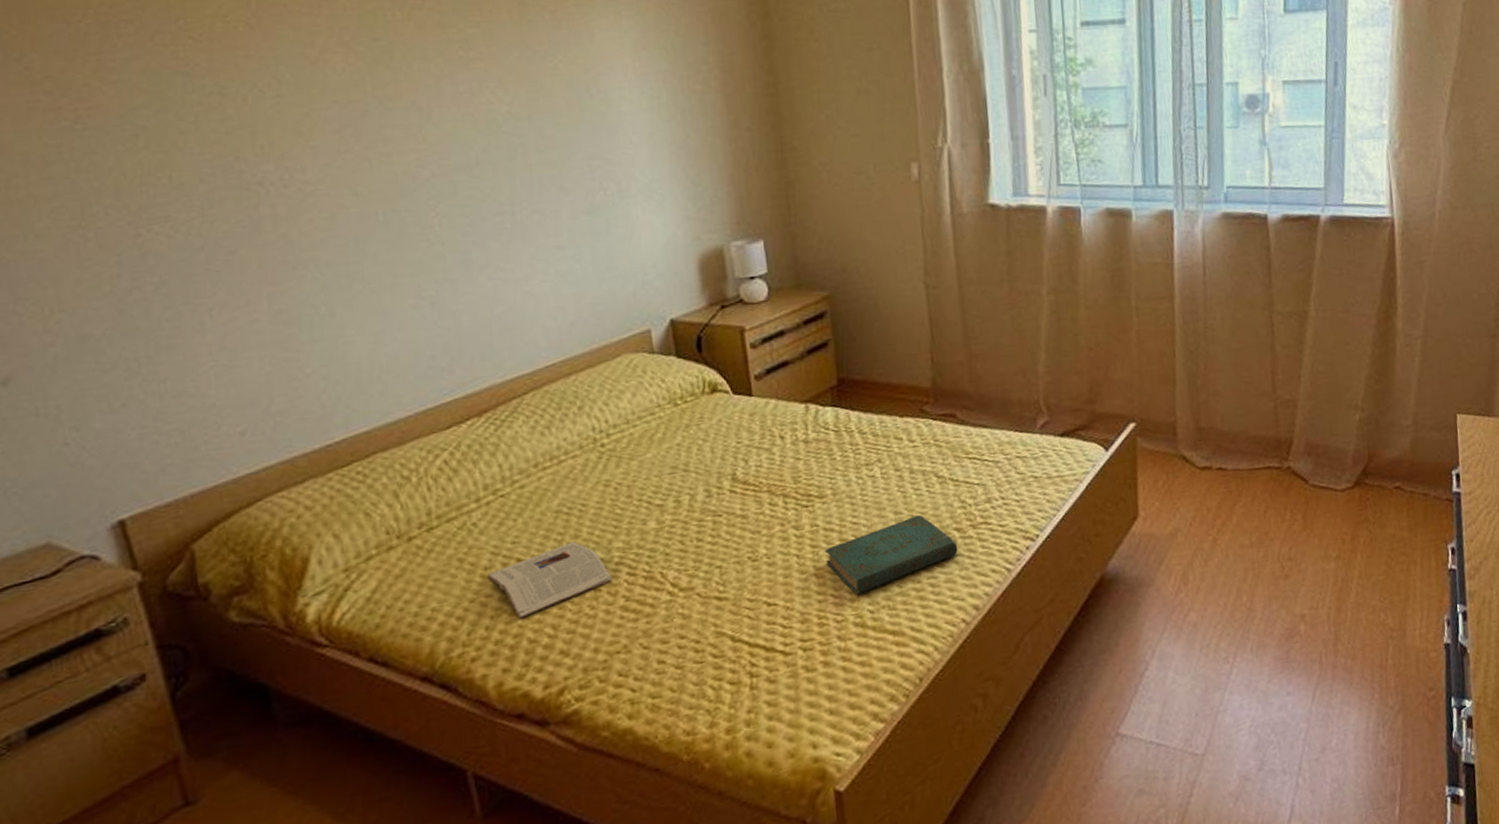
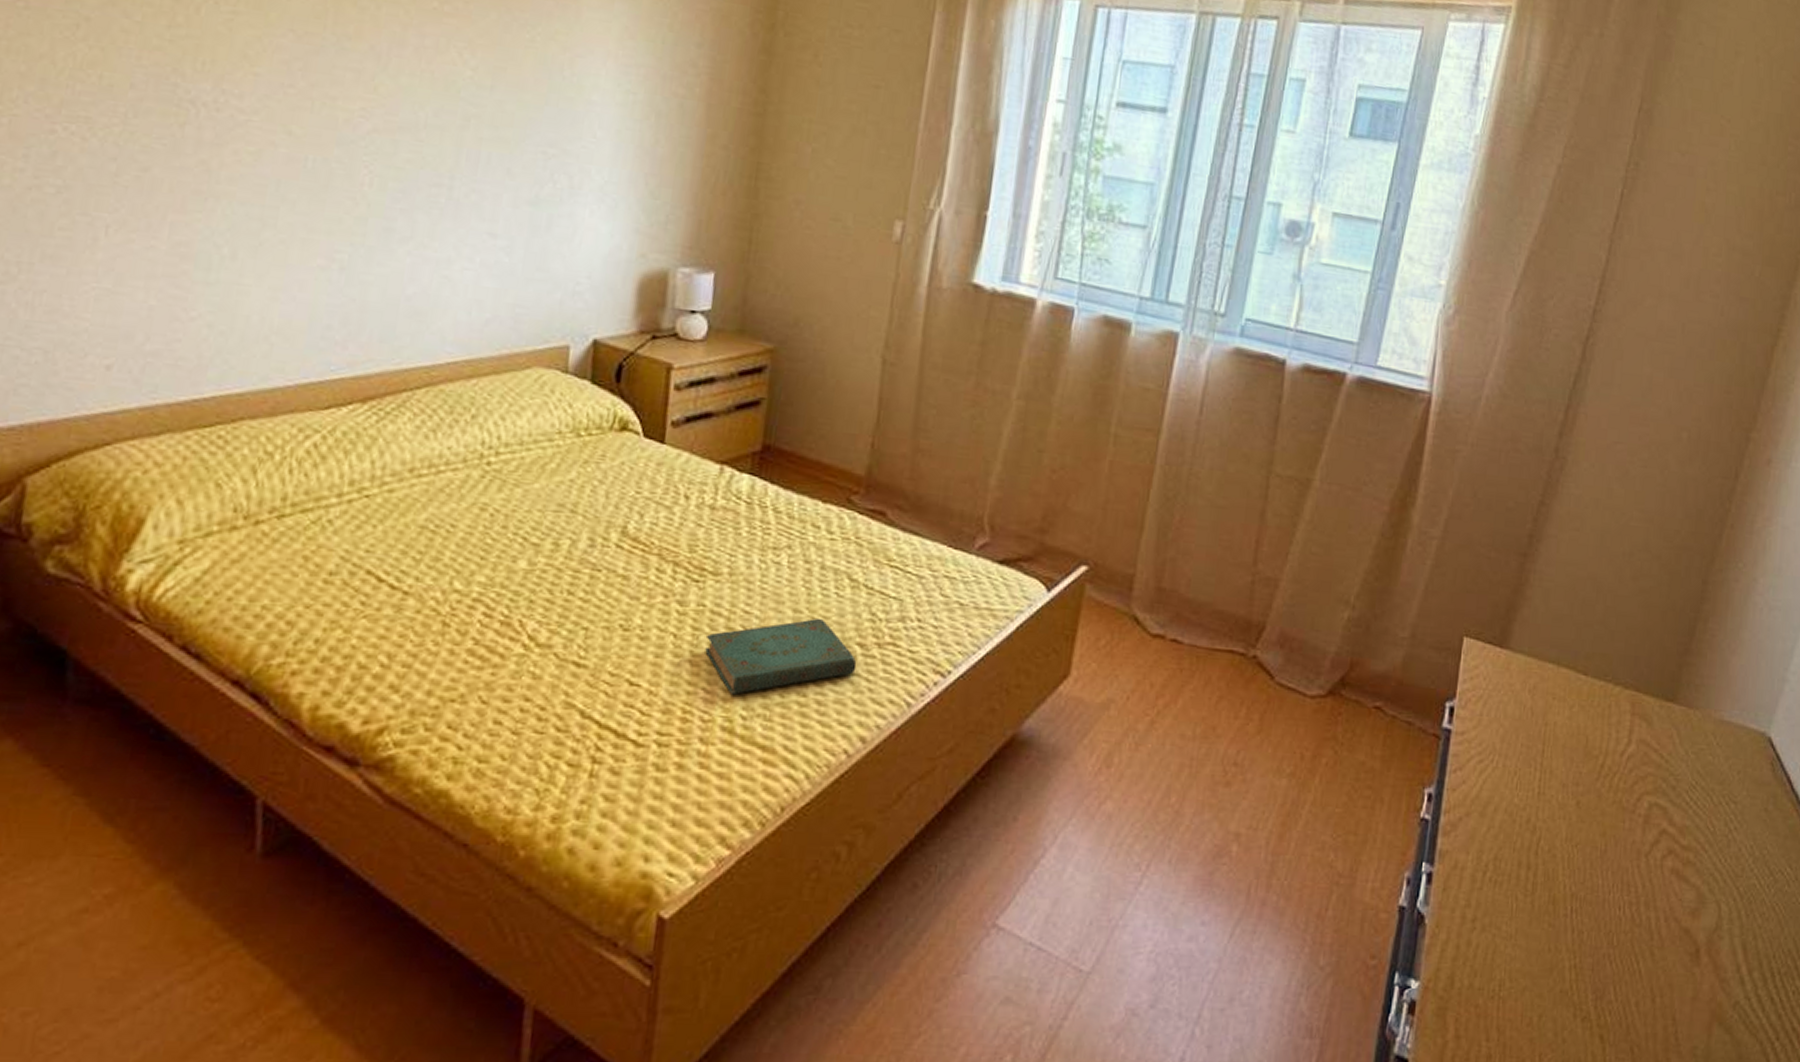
magazine: present [487,541,612,619] -> none [330,564,466,639]

